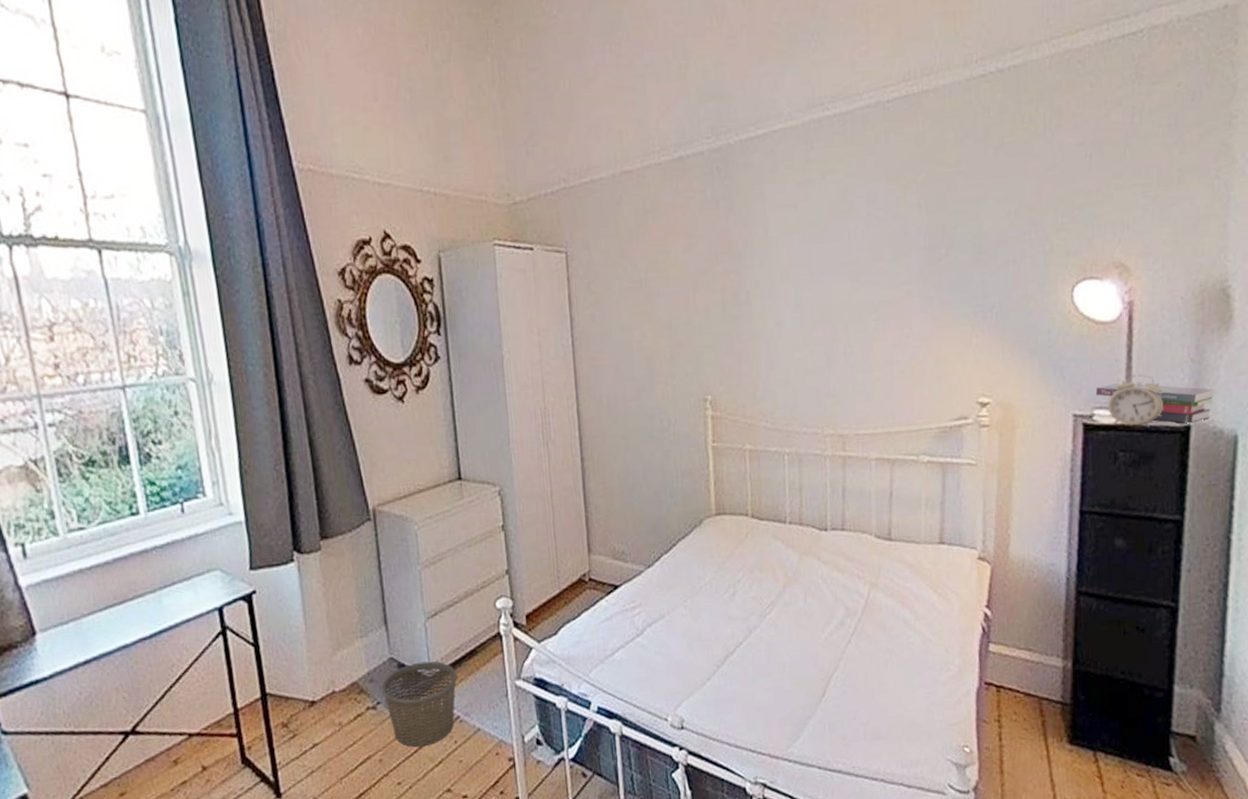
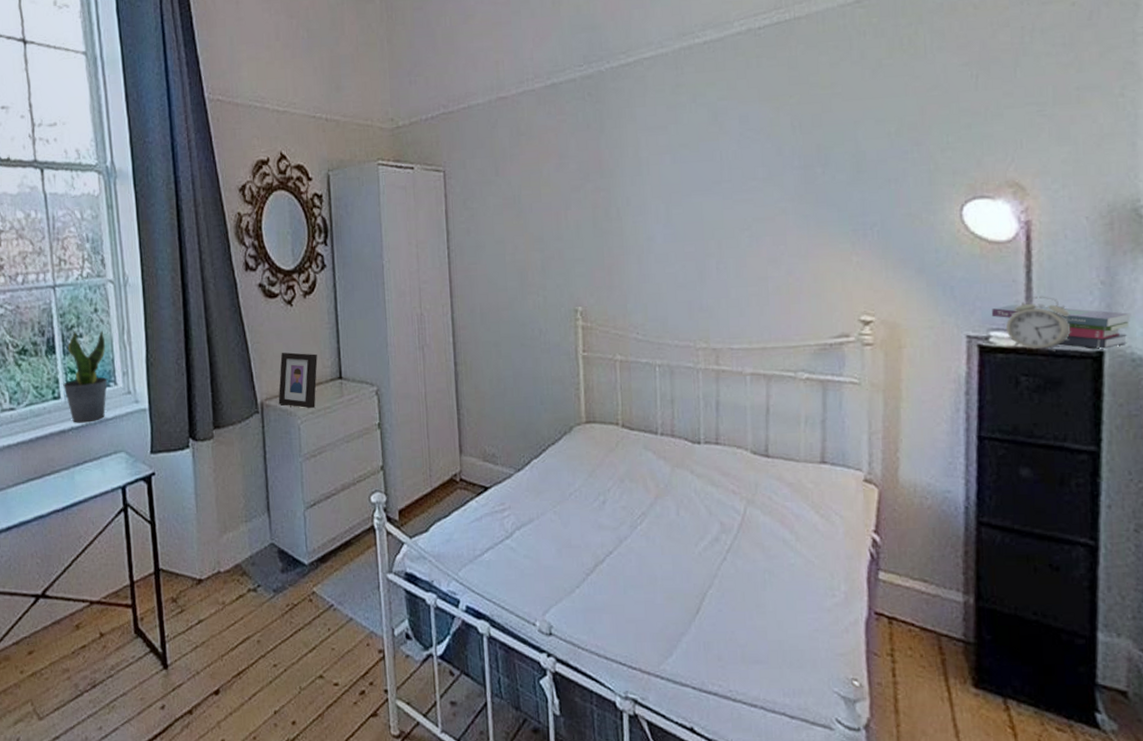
potted plant: none [142,436,195,541] -> present [63,330,108,423]
basket: present [380,661,458,747] -> none [261,549,333,632]
picture frame: none [392,453,434,513] -> present [278,352,318,408]

